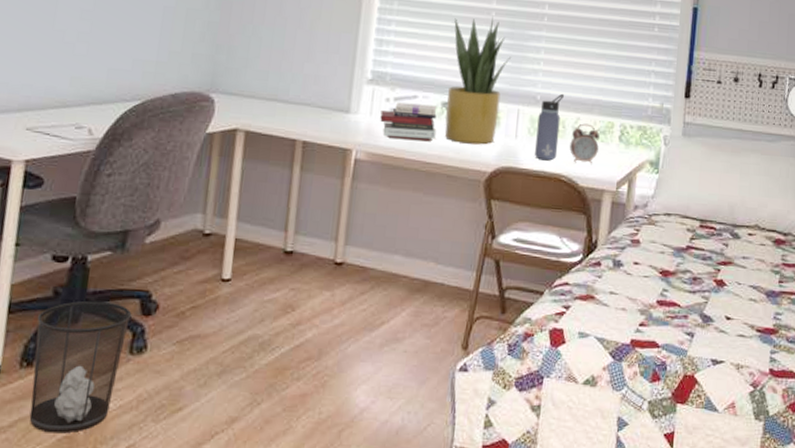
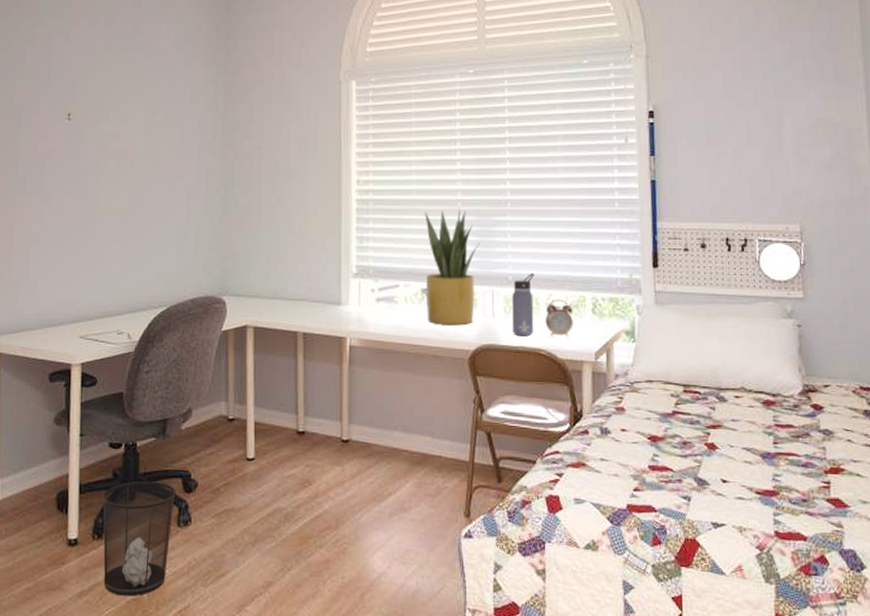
books: present [380,102,437,142] -> none [368,292,419,326]

